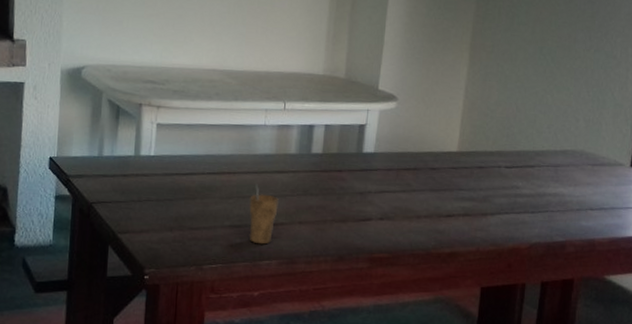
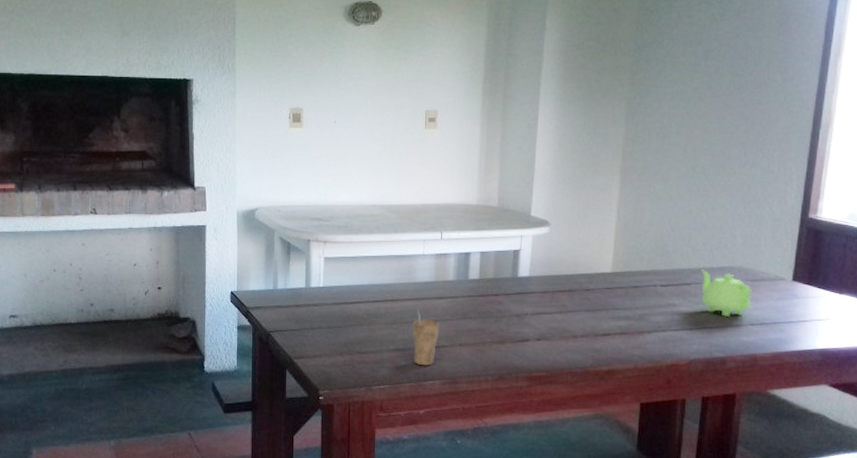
teapot: none [544,152,592,202] -> present [701,269,752,318]

